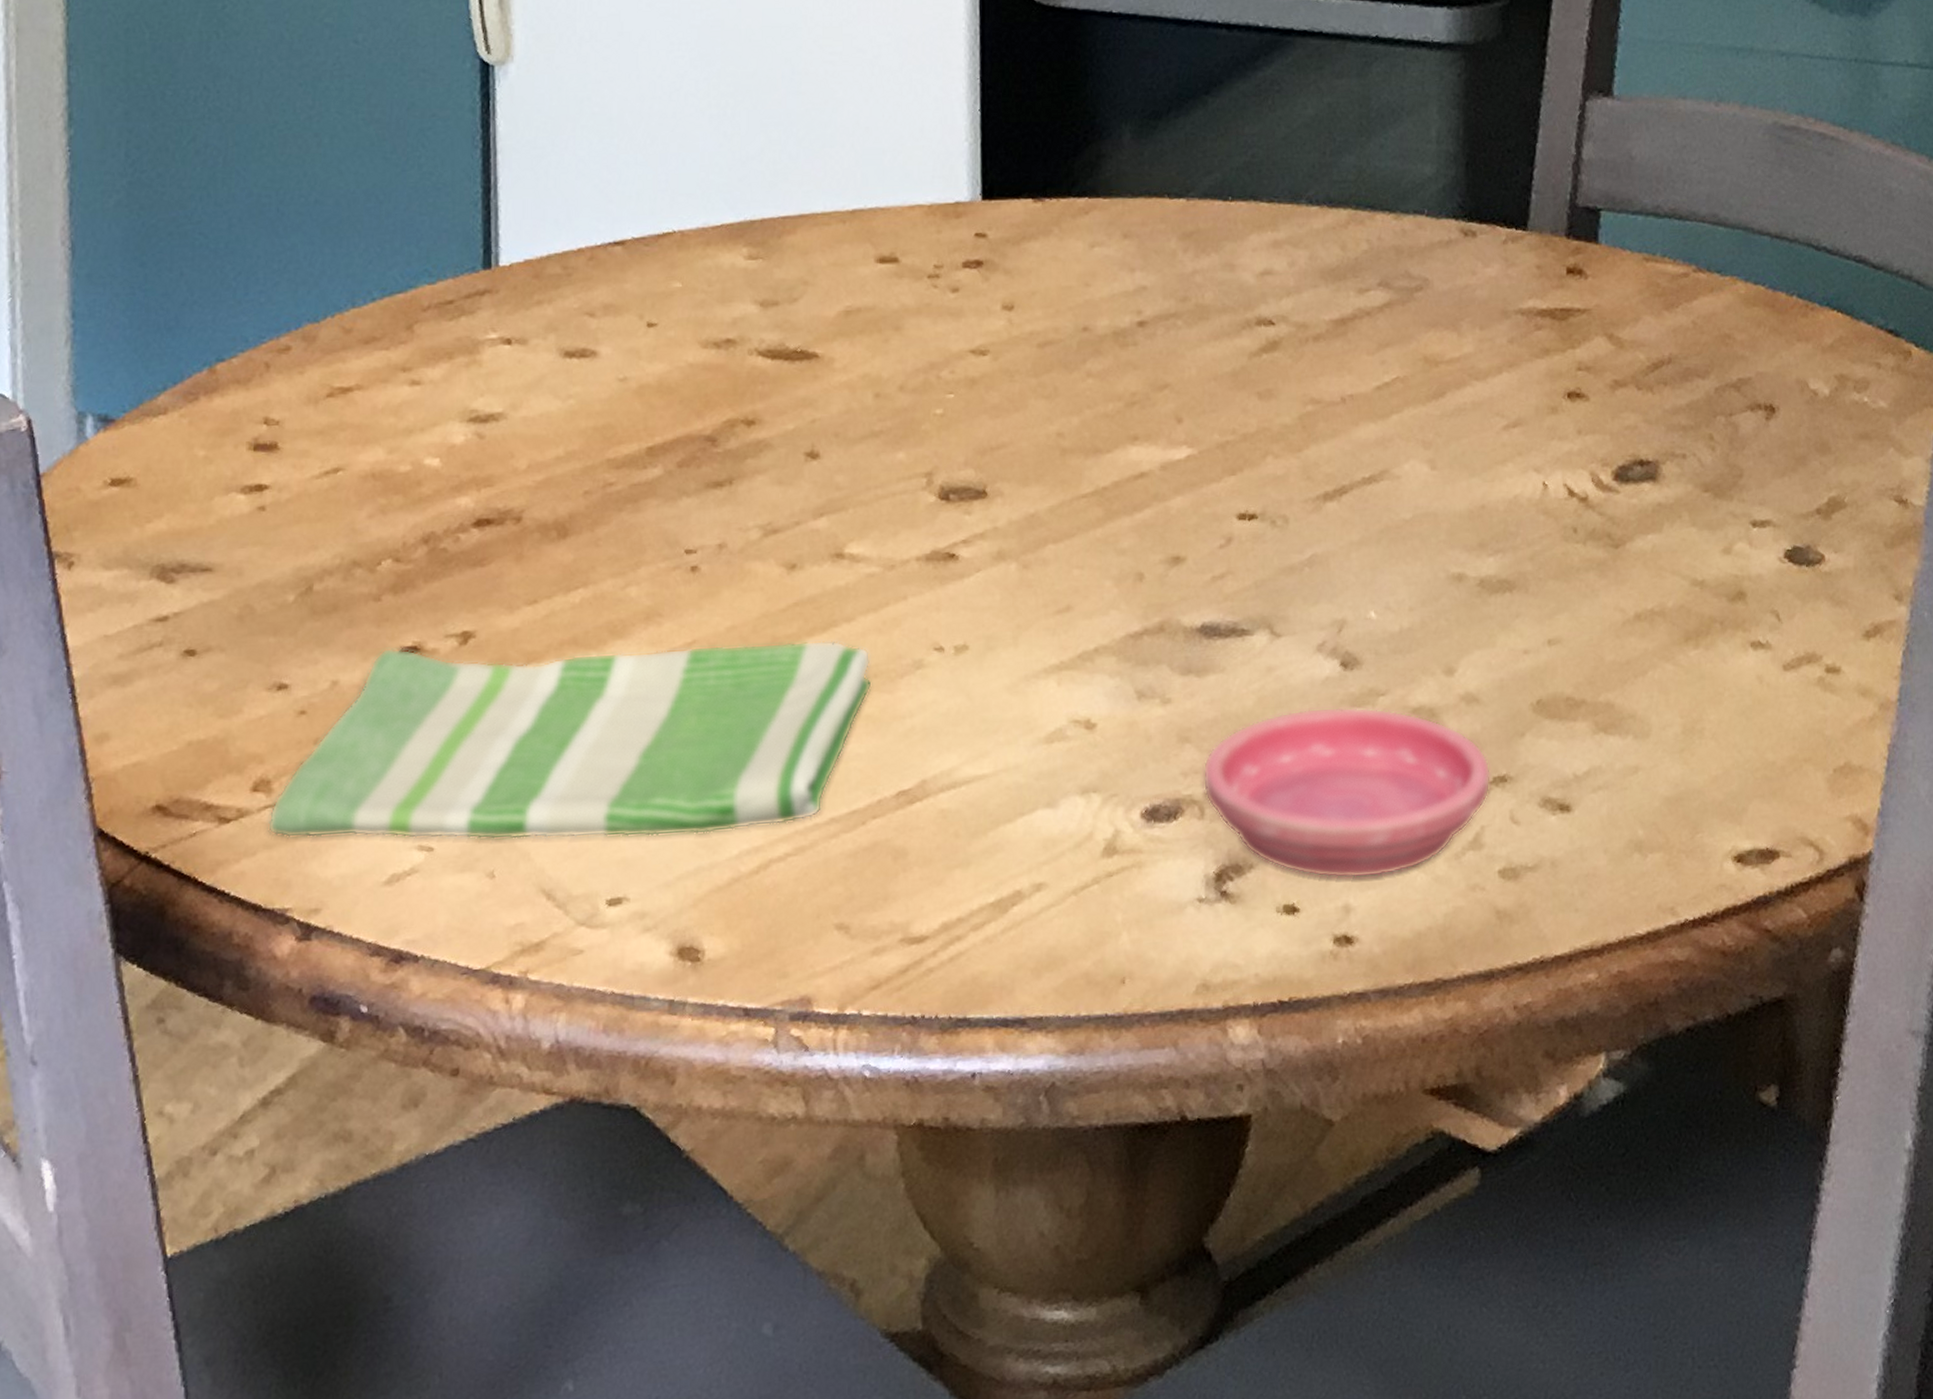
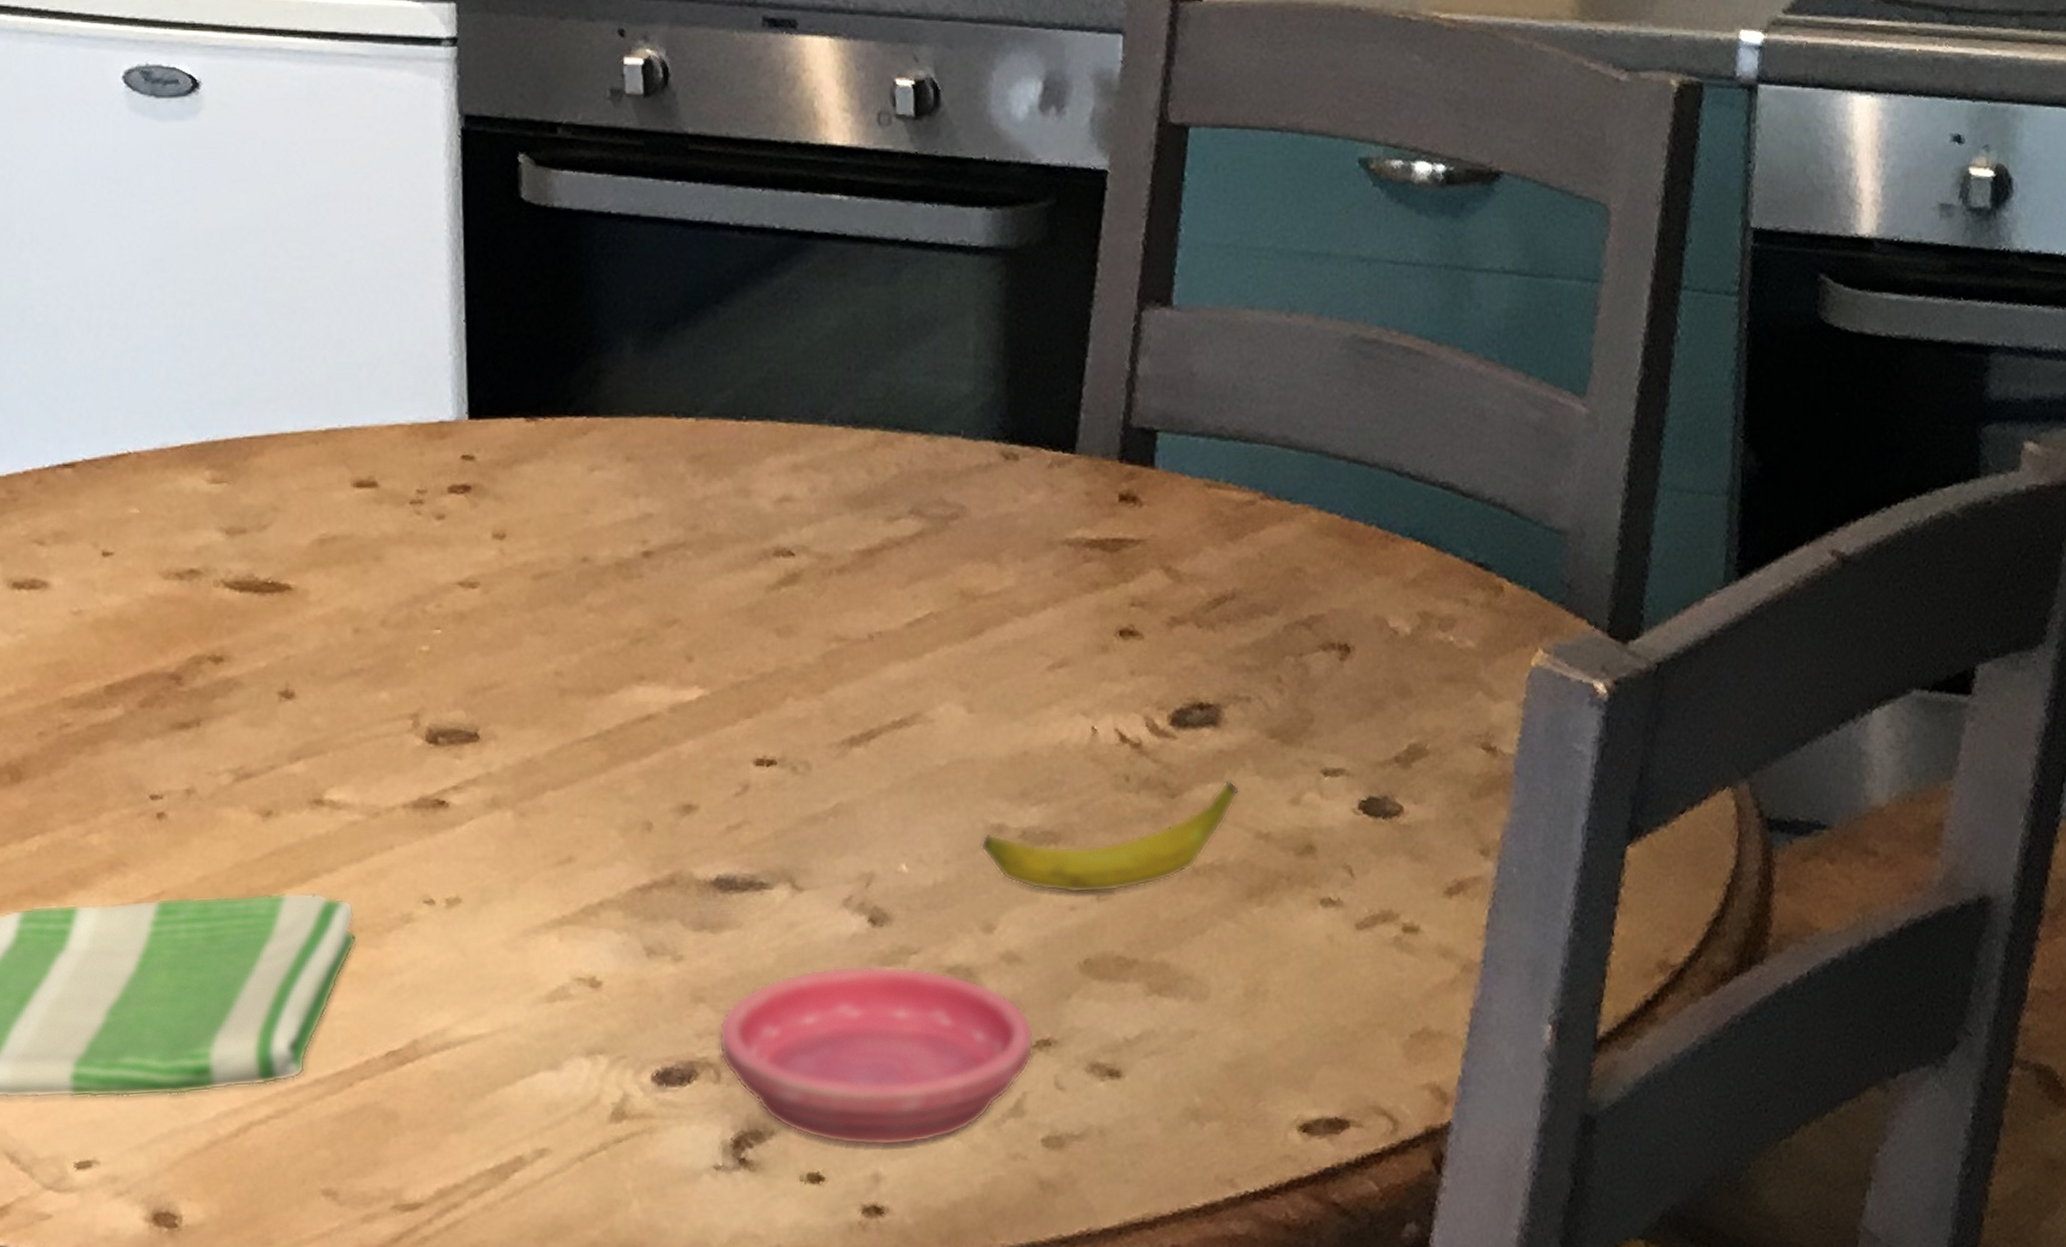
banana: none [1443,531,1676,638] -> present [981,779,1239,894]

